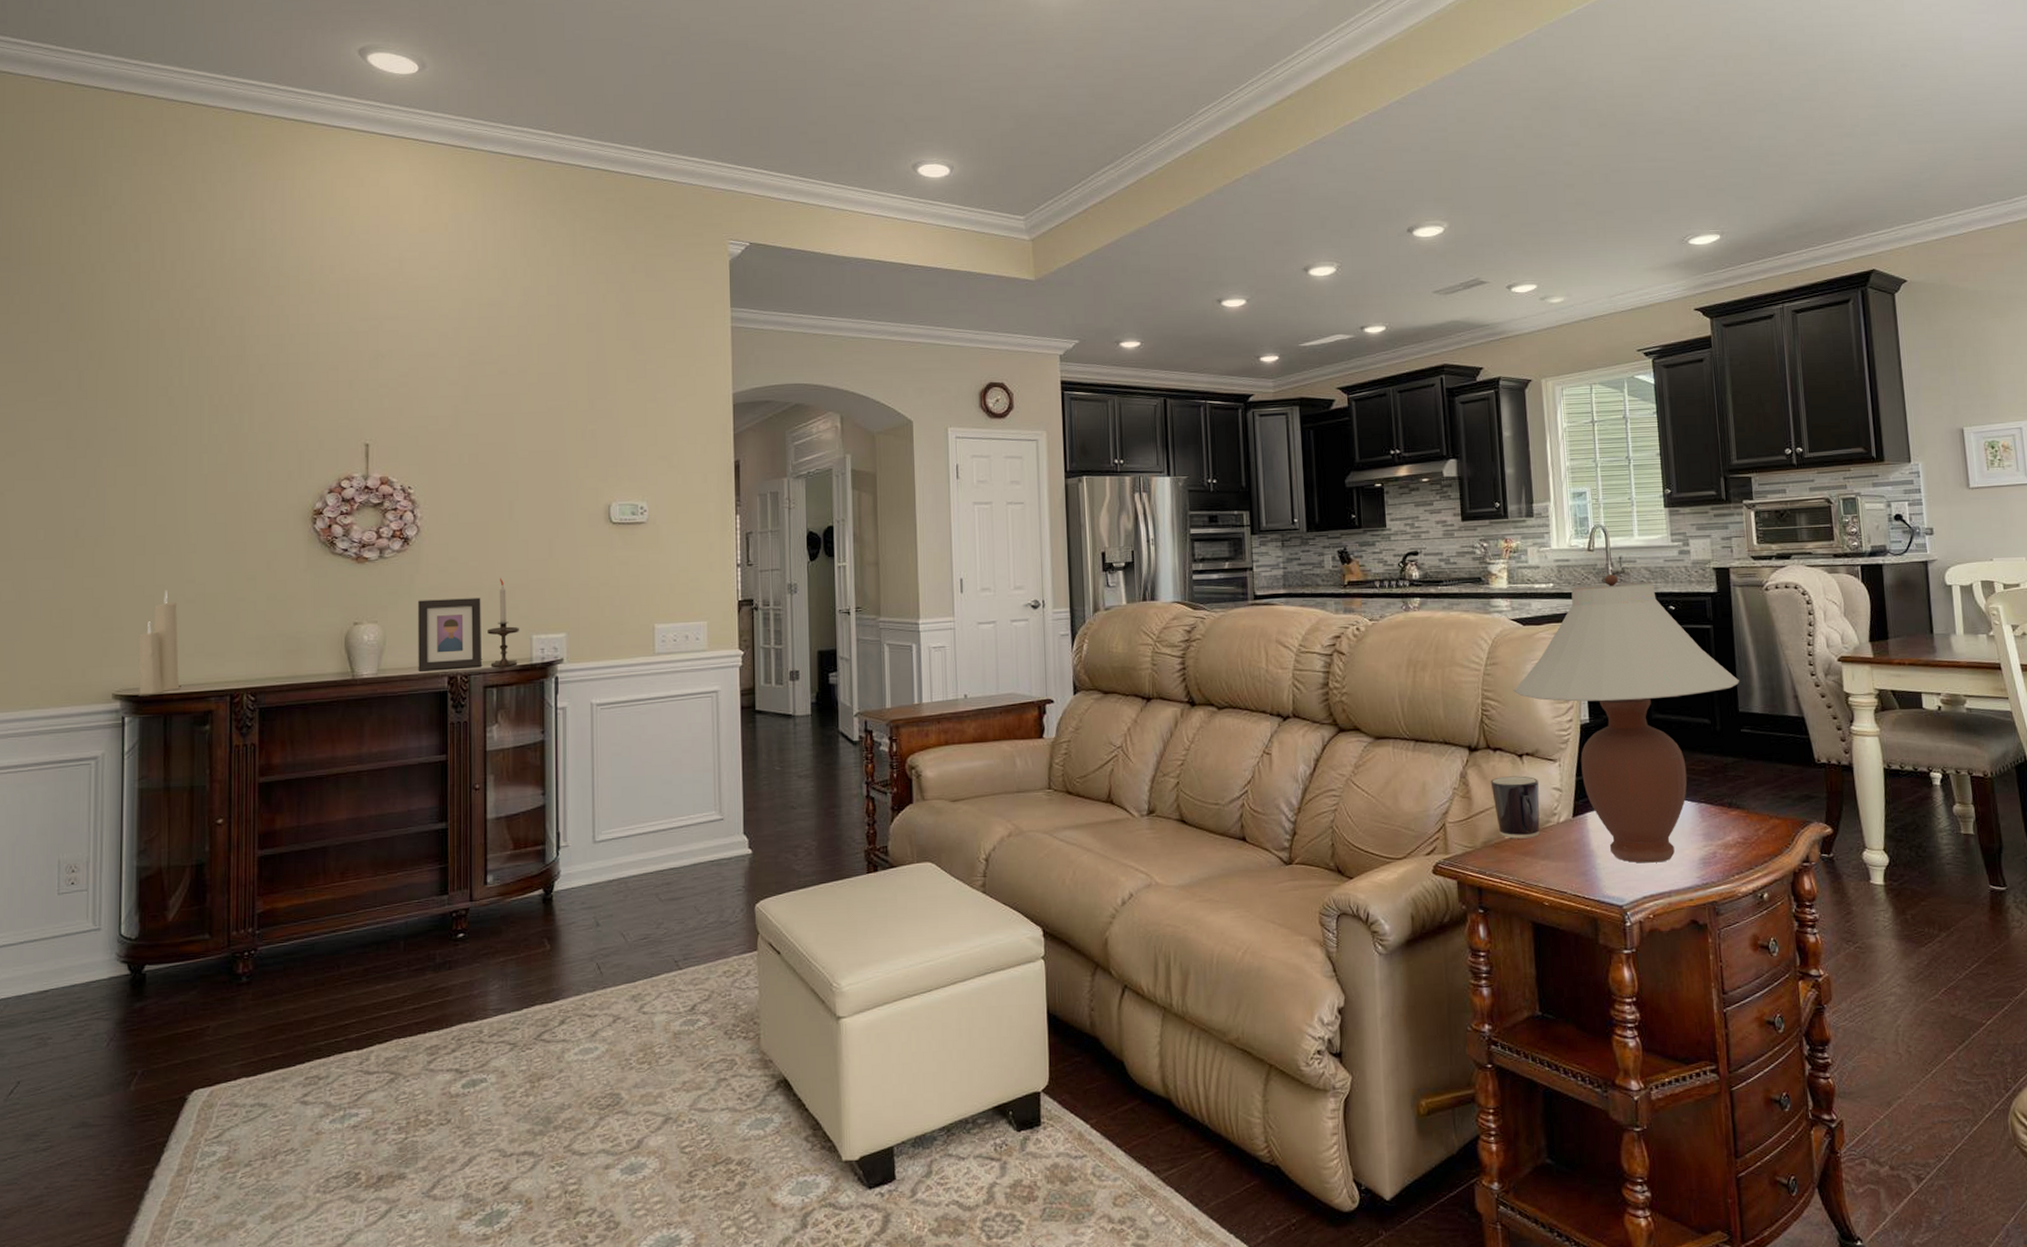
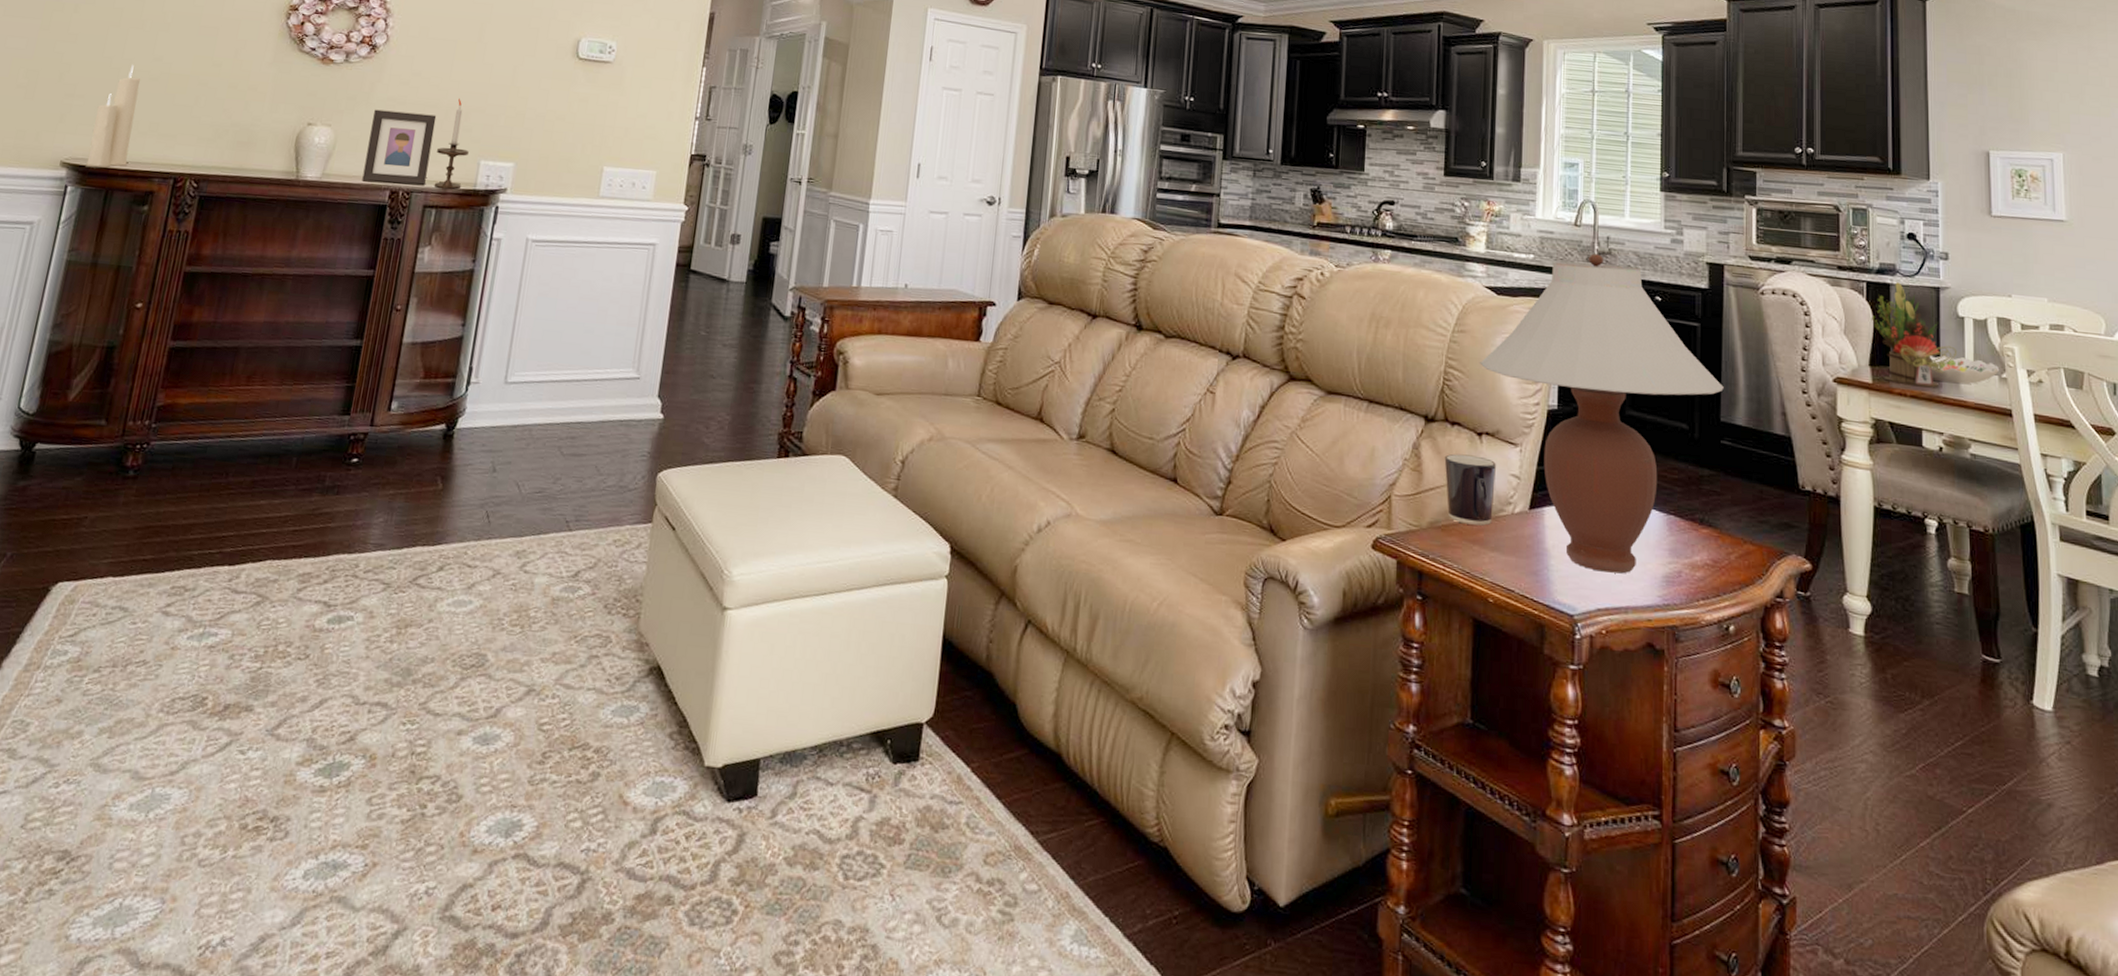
flower arrangement: none [1867,561,1947,655] -> present [1871,282,1956,389]
decorative bowl: none [1923,622,1987,648] -> present [1930,355,2000,384]

